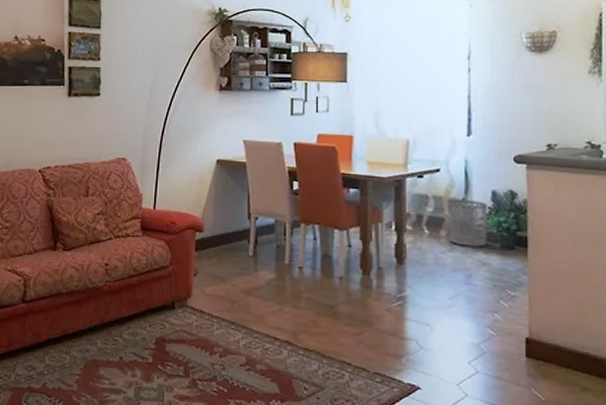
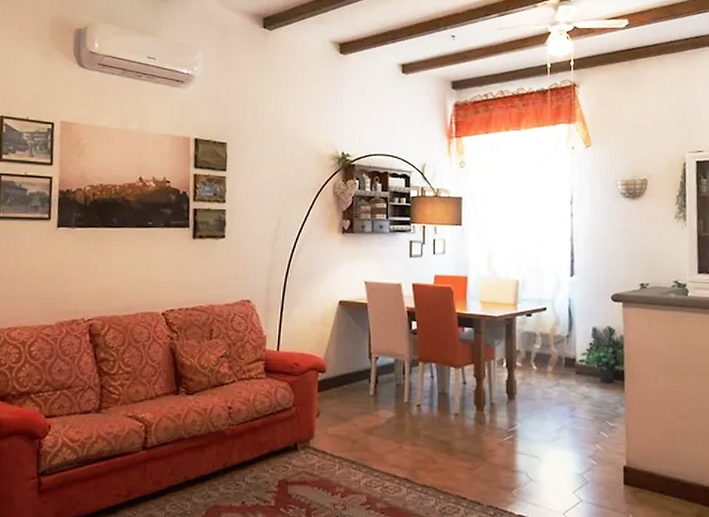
waste bin: present [448,199,488,247] -> none [553,336,590,381]

